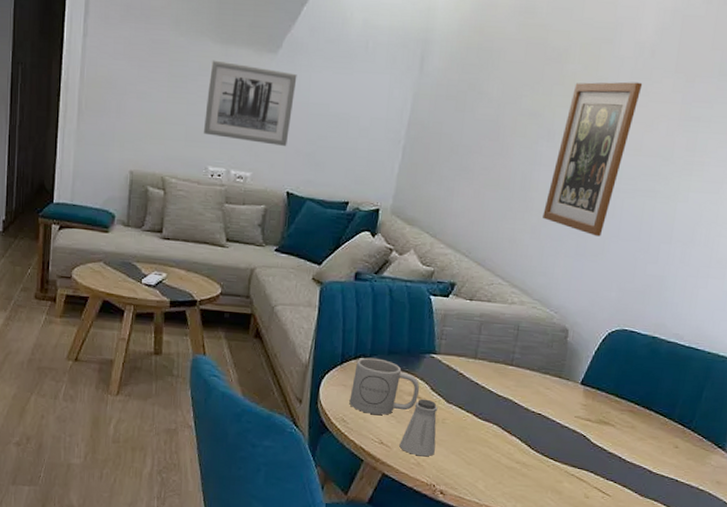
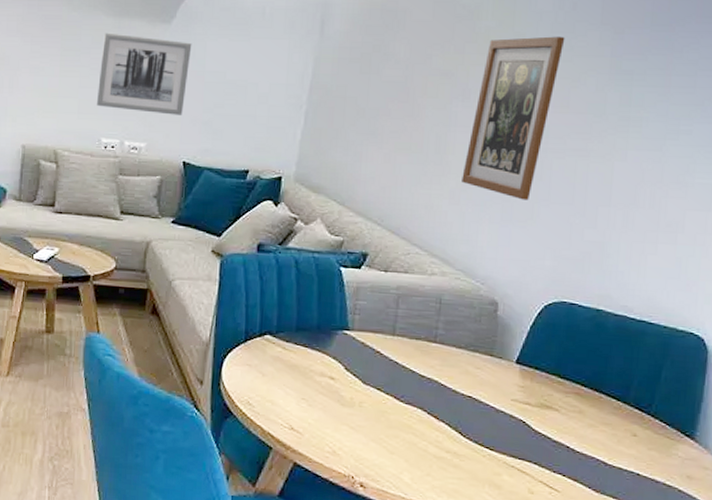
mug: present [349,357,420,415] -> none [255,334,333,398]
saltshaker: present [399,398,438,457] -> none [312,379,354,444]

